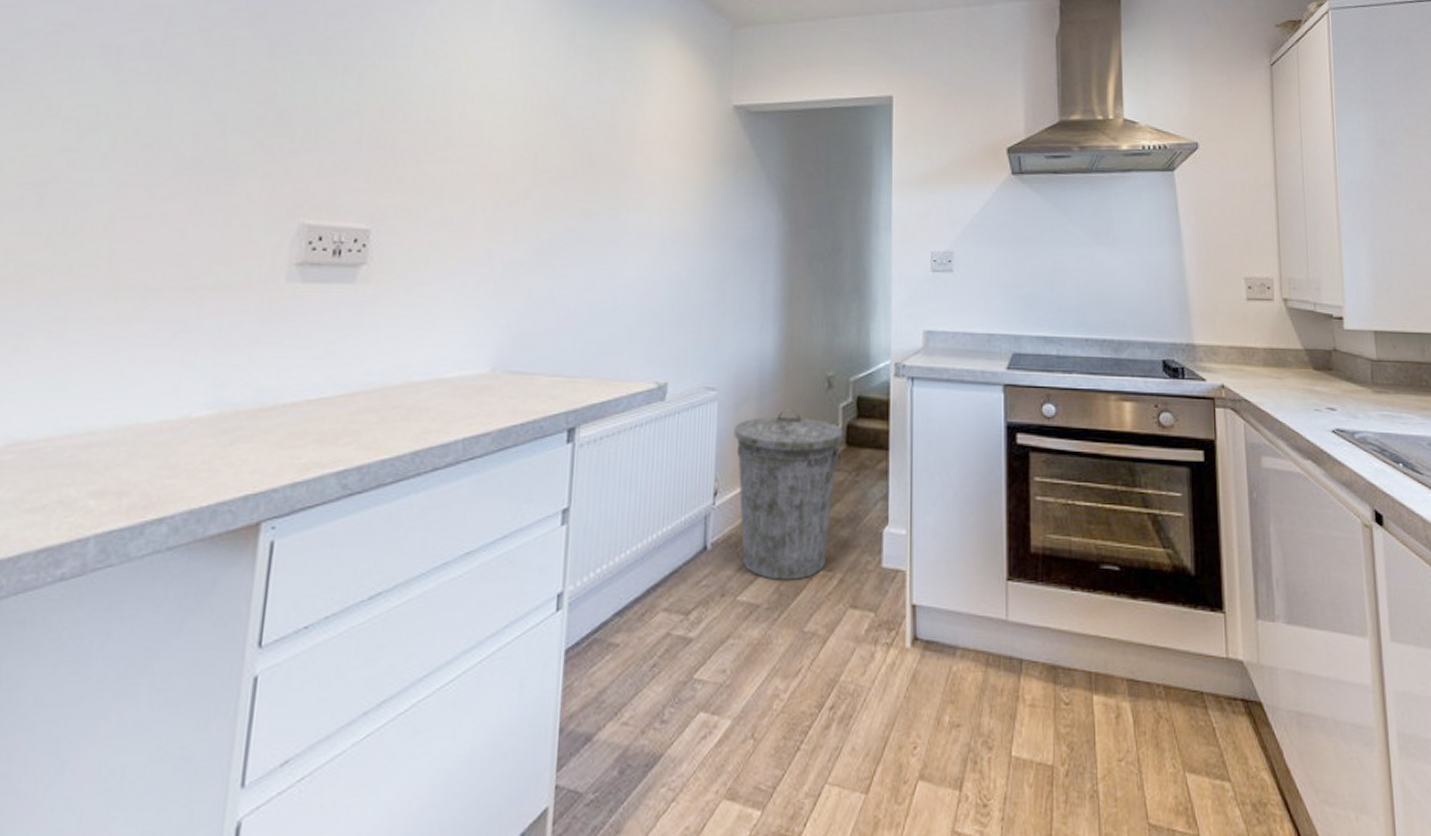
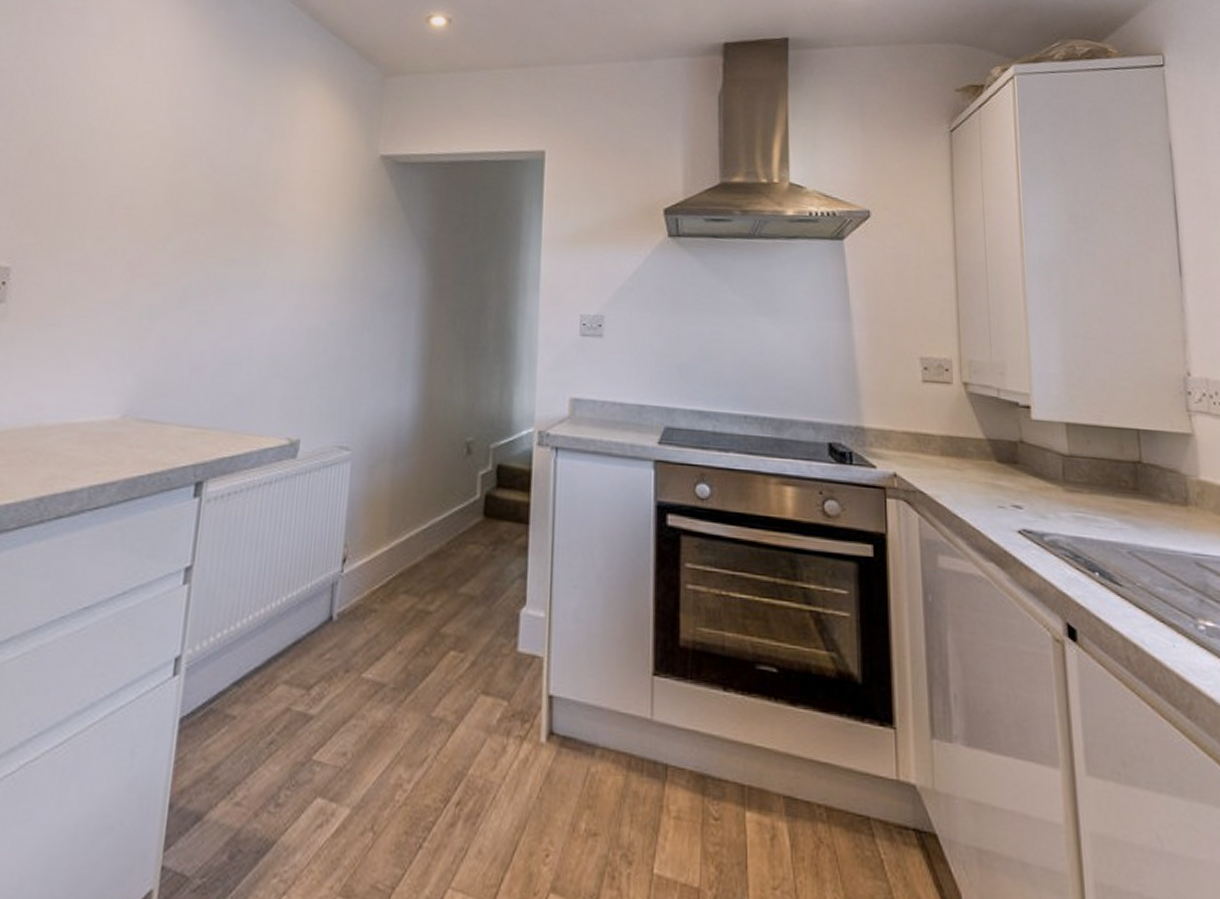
trash can: present [734,408,843,580] -> none [366,473,481,659]

